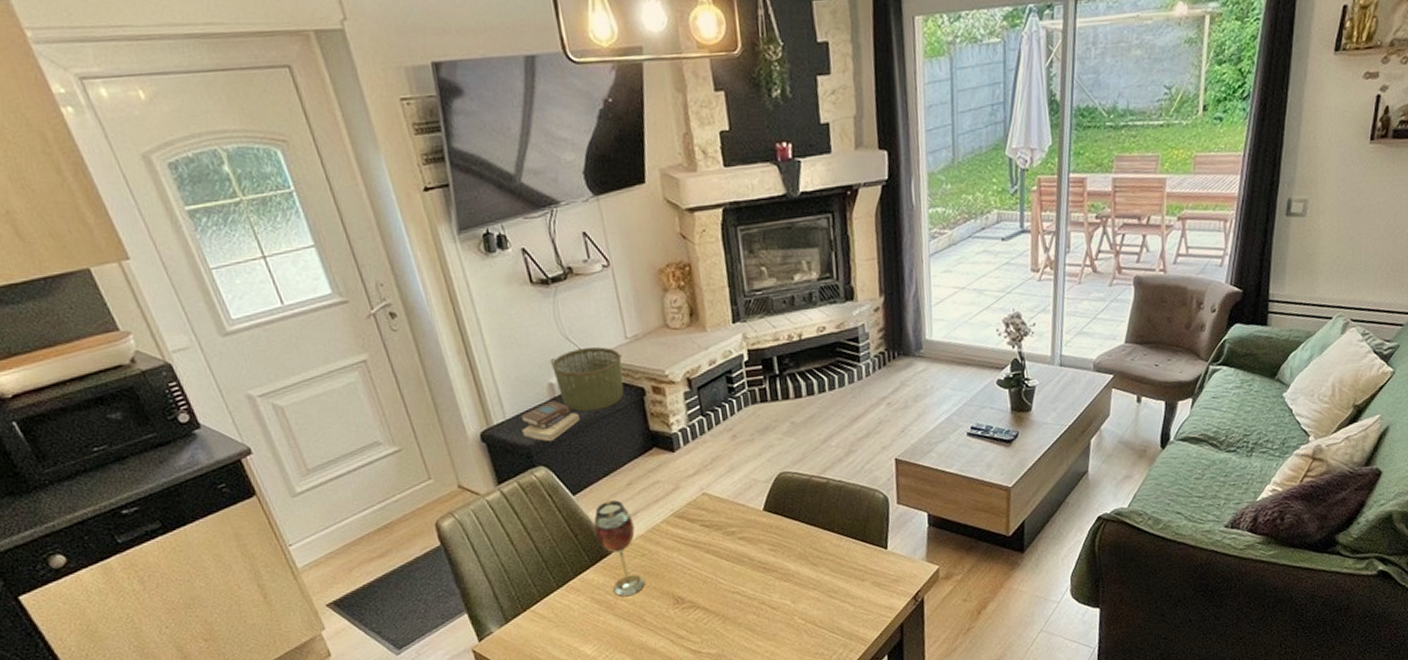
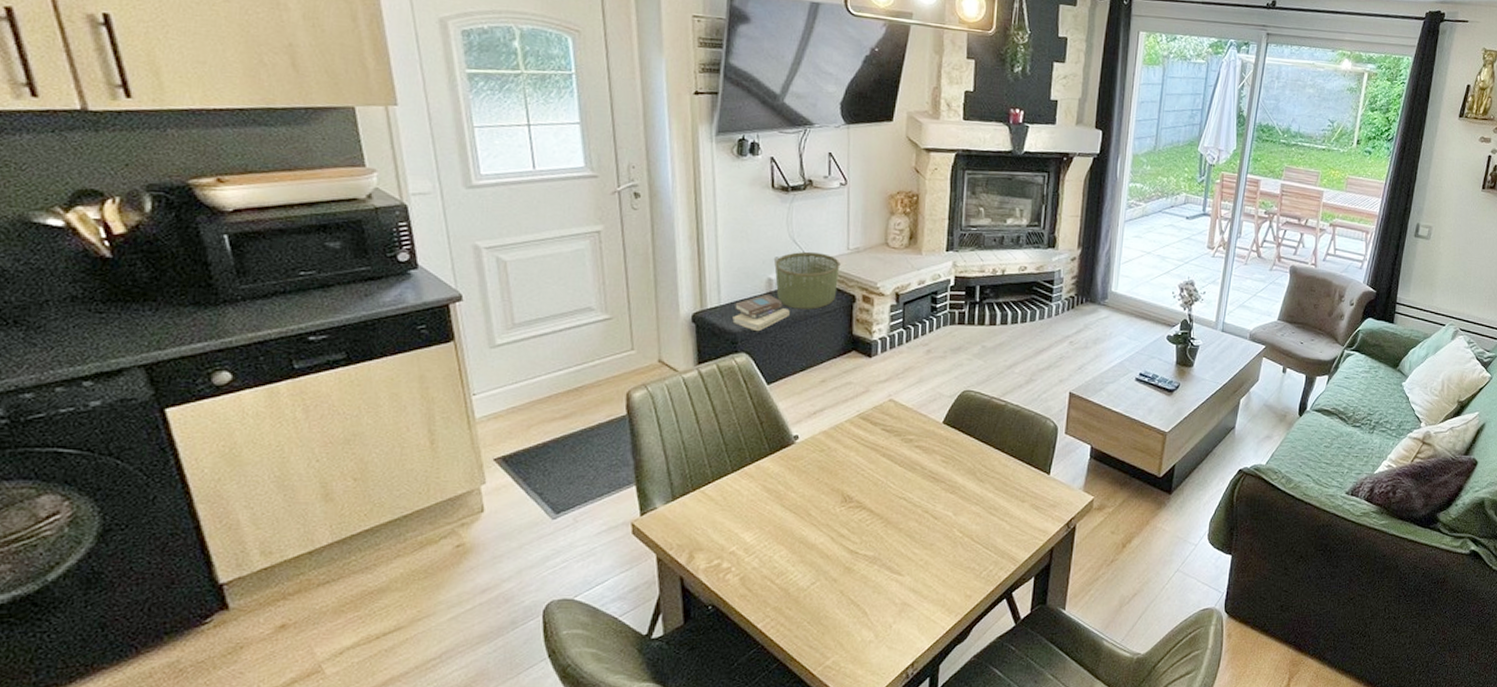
wineglass: present [594,500,646,596] -> none [780,394,819,488]

